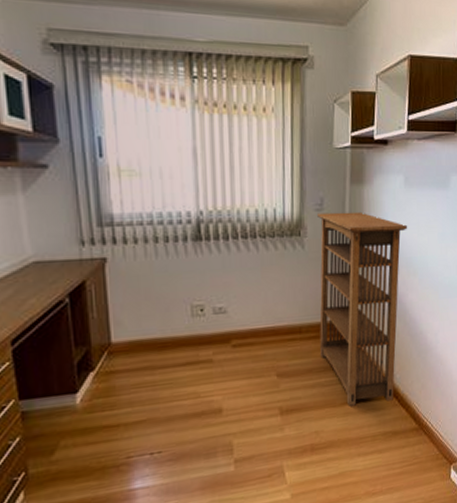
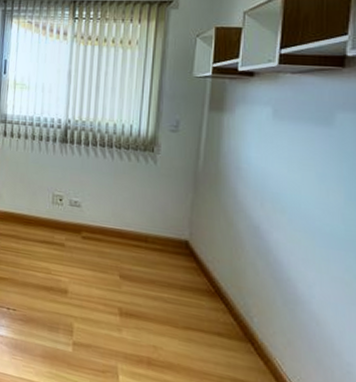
bookshelf: present [317,211,408,406] -> none [165,133,276,346]

